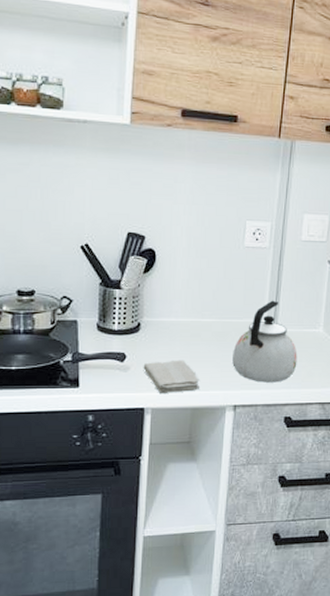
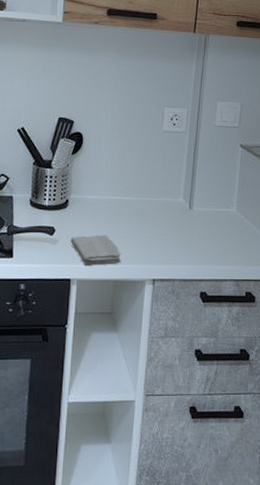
kettle: present [232,300,297,383] -> none [151,181,212,259]

